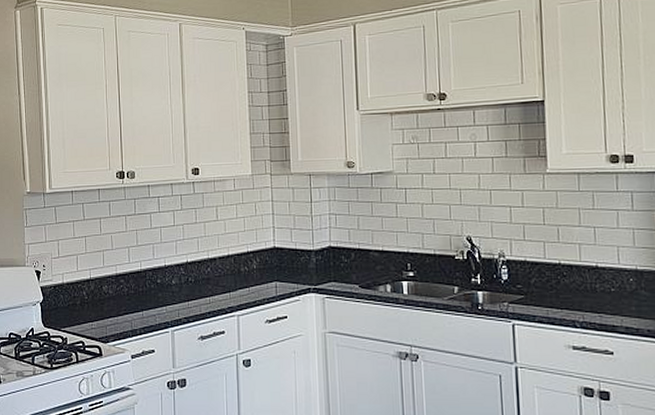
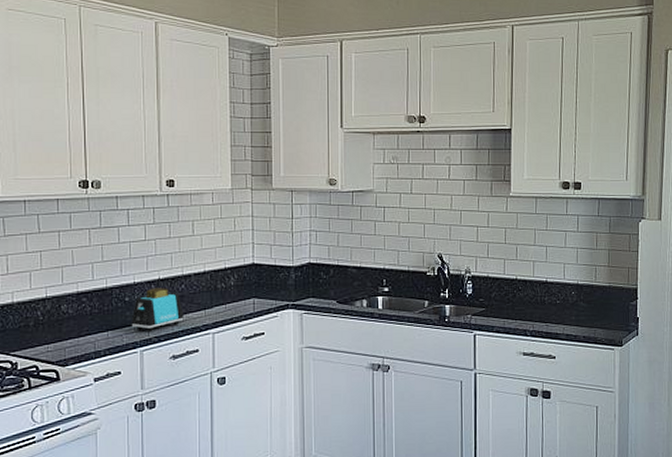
toaster: none [163,271,210,312] -> present [131,288,184,331]

